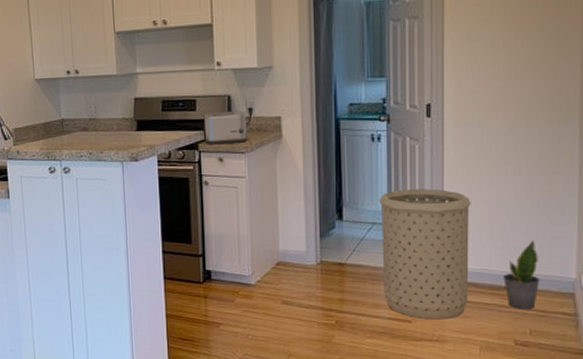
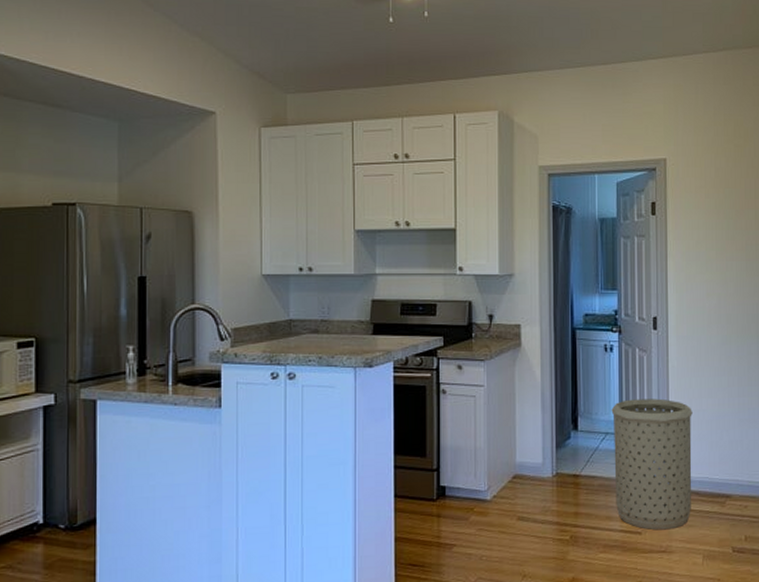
toaster: present [203,110,250,145] -> none [443,317,490,352]
potted plant: present [503,240,539,309] -> none [721,447,752,516]

